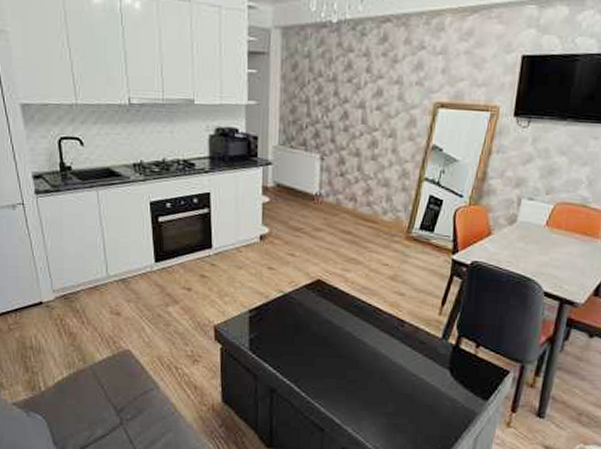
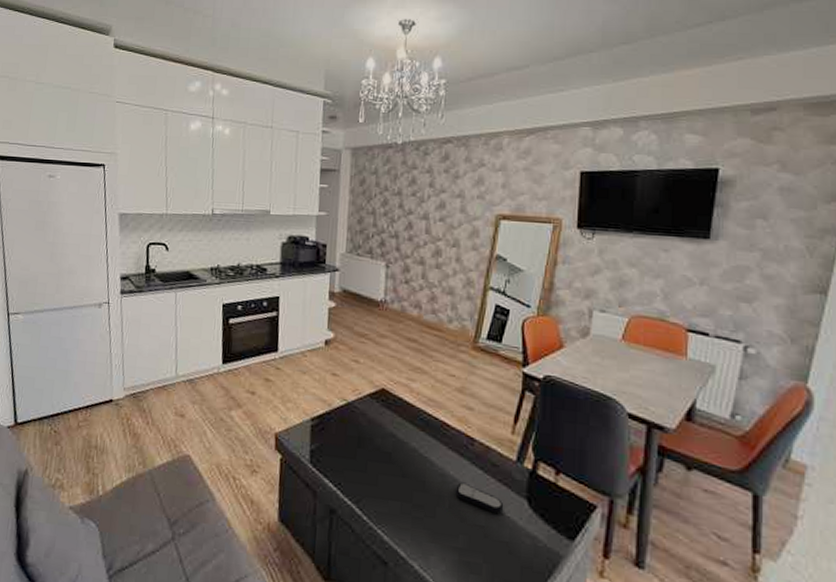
remote control: none [386,359,429,383] -> present [455,482,504,514]

